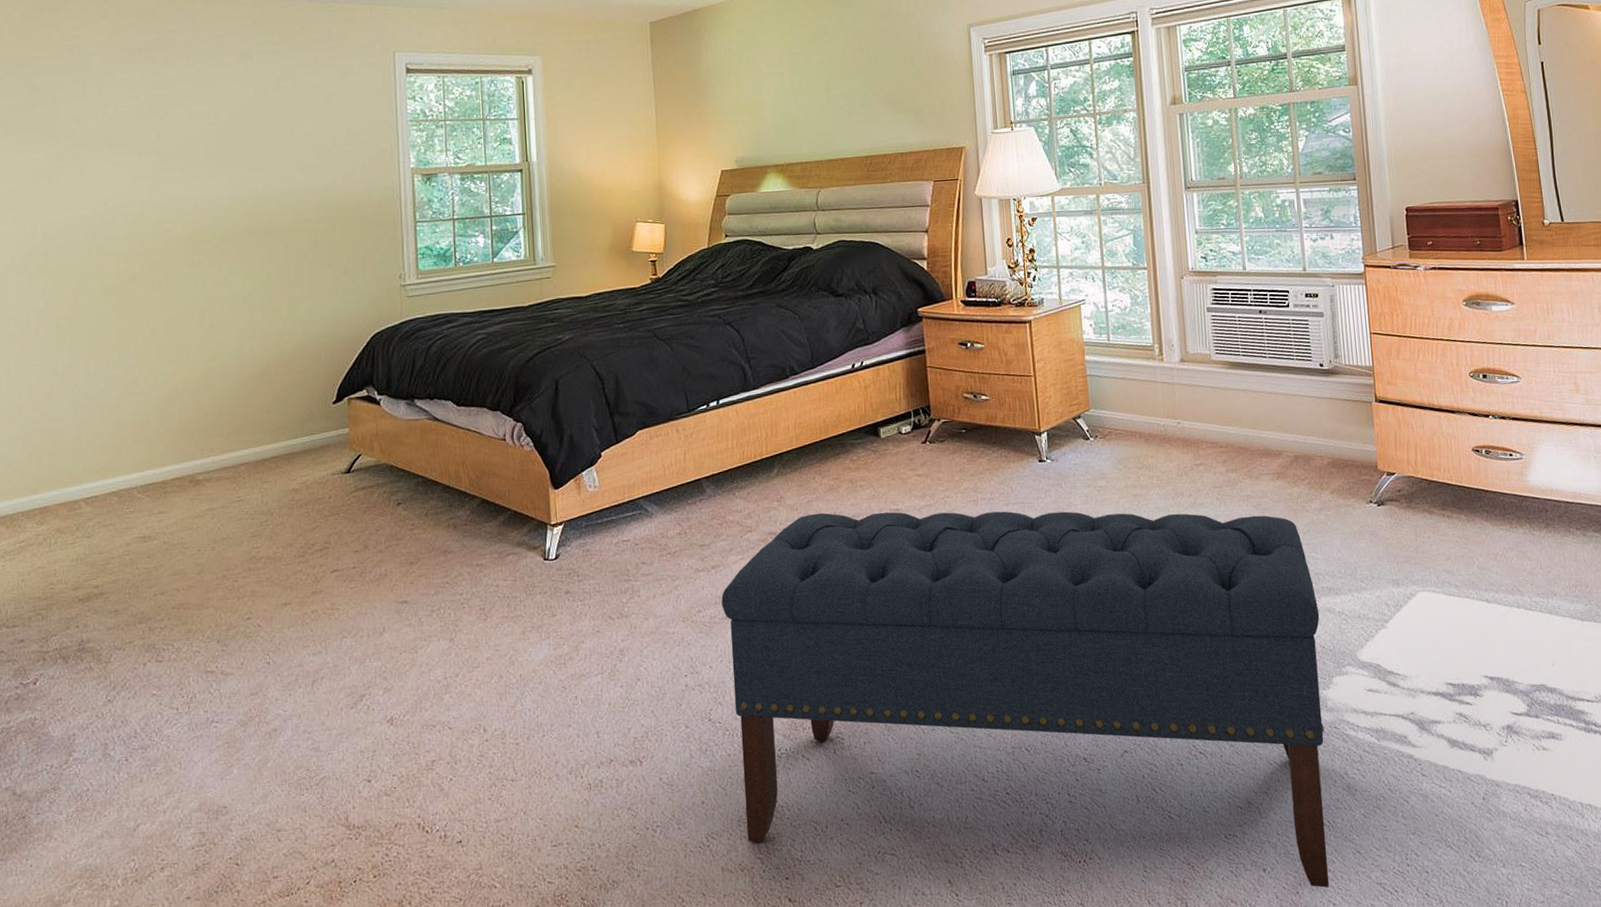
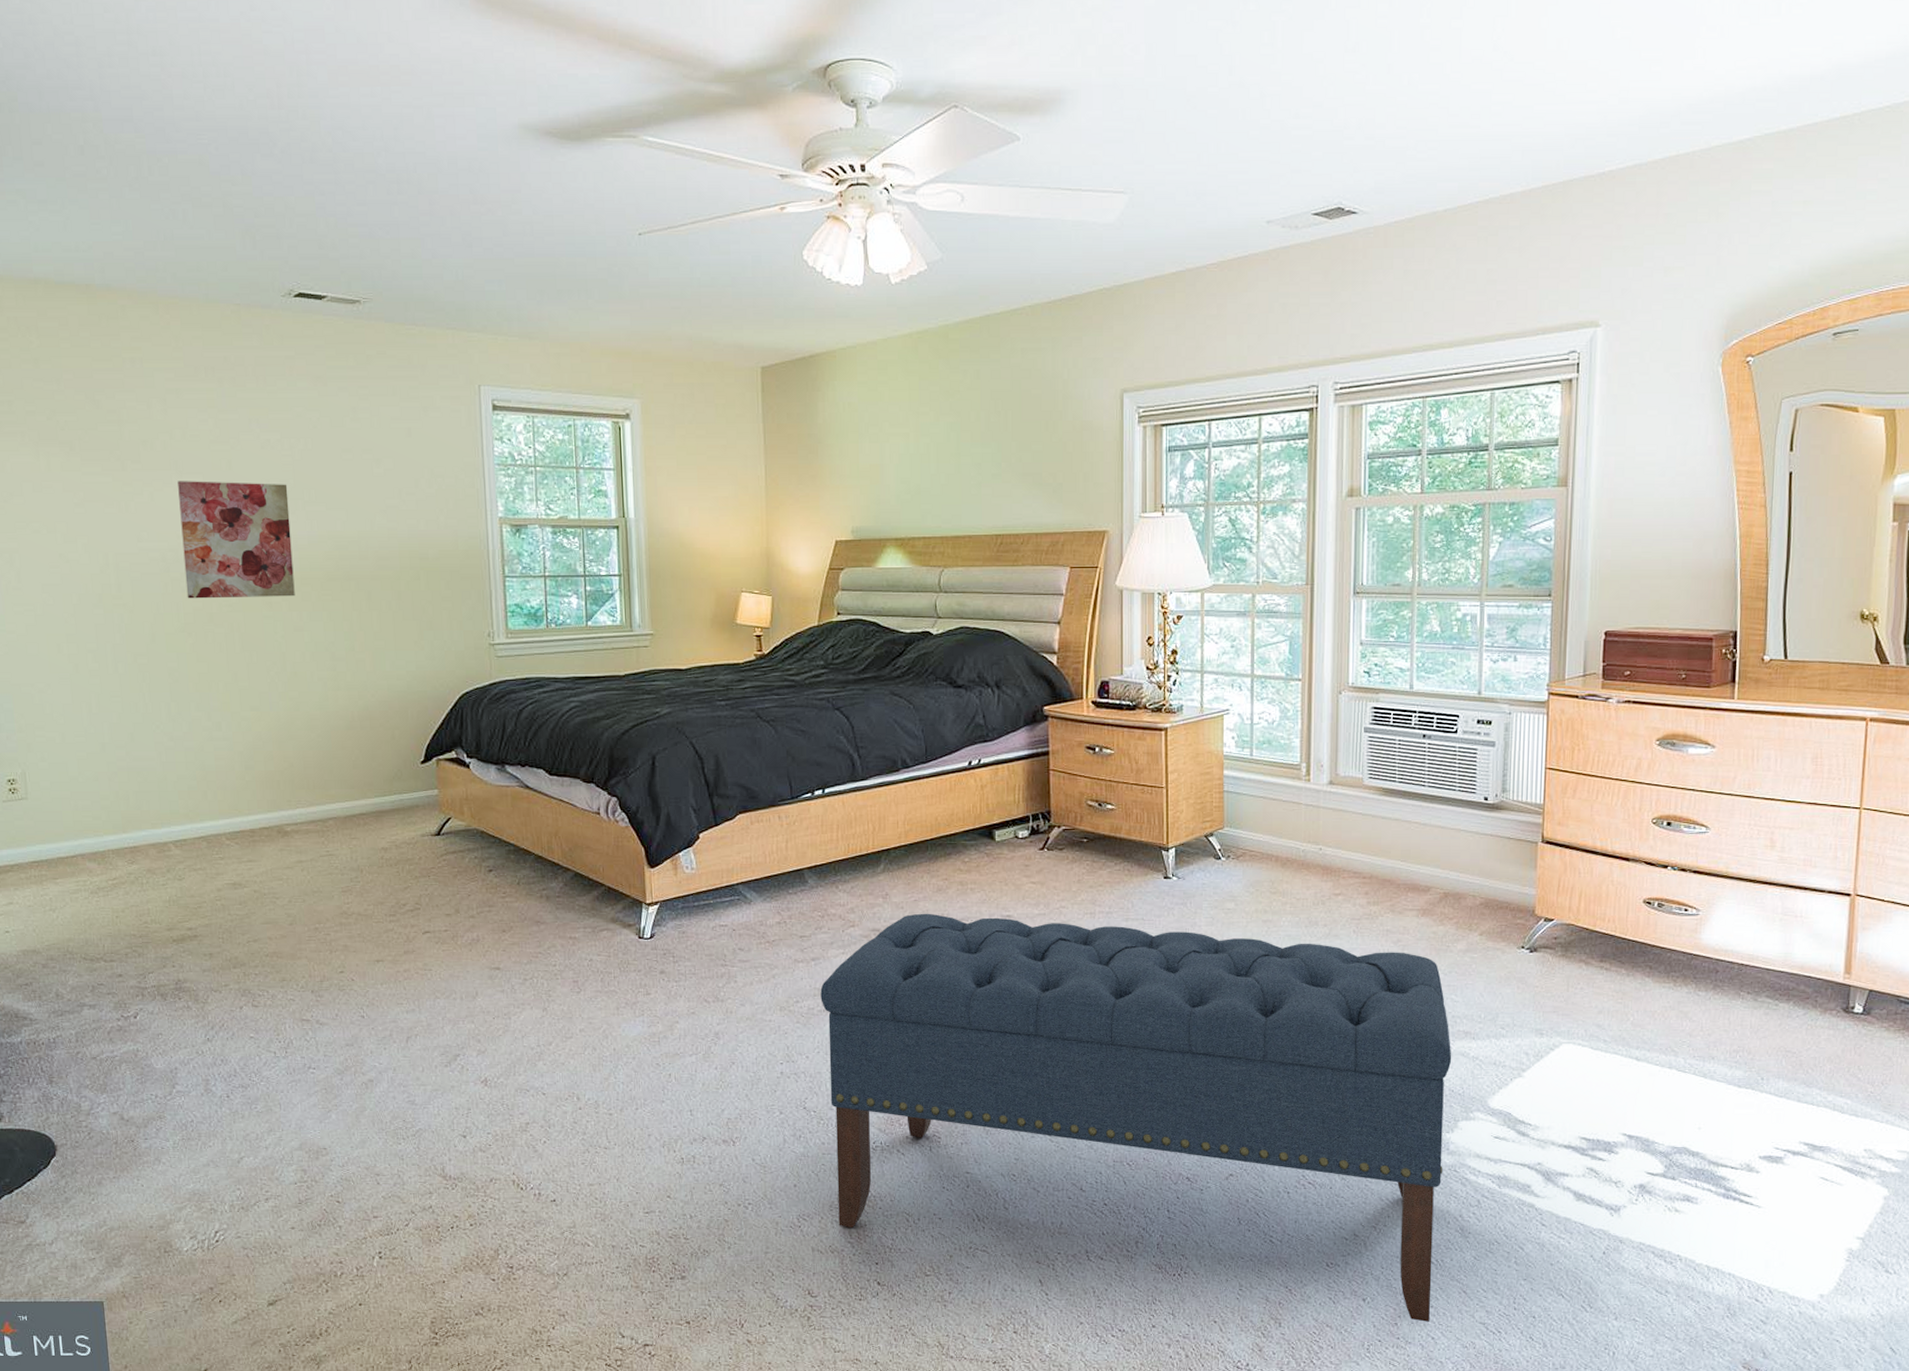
wall art: none [108,150,216,262] -> present [178,481,295,599]

